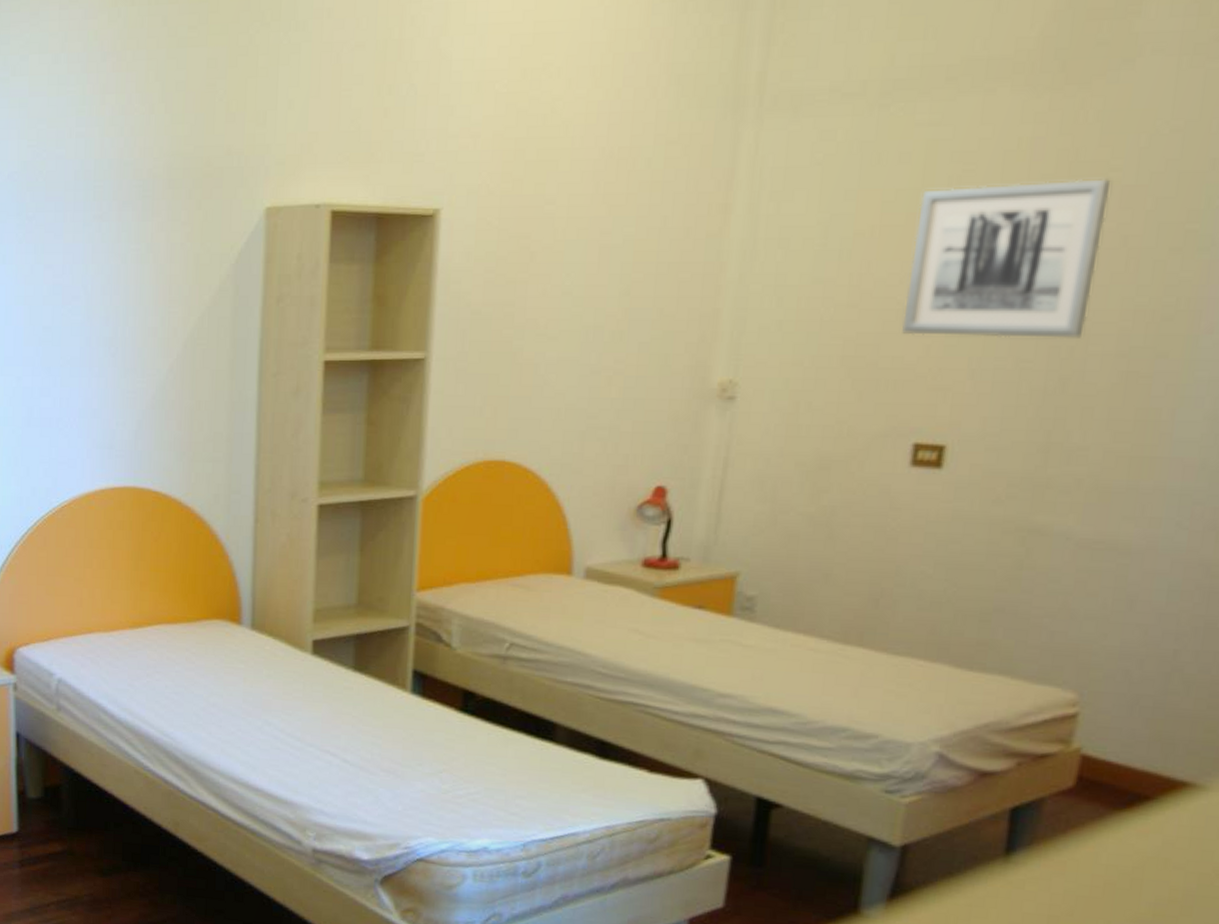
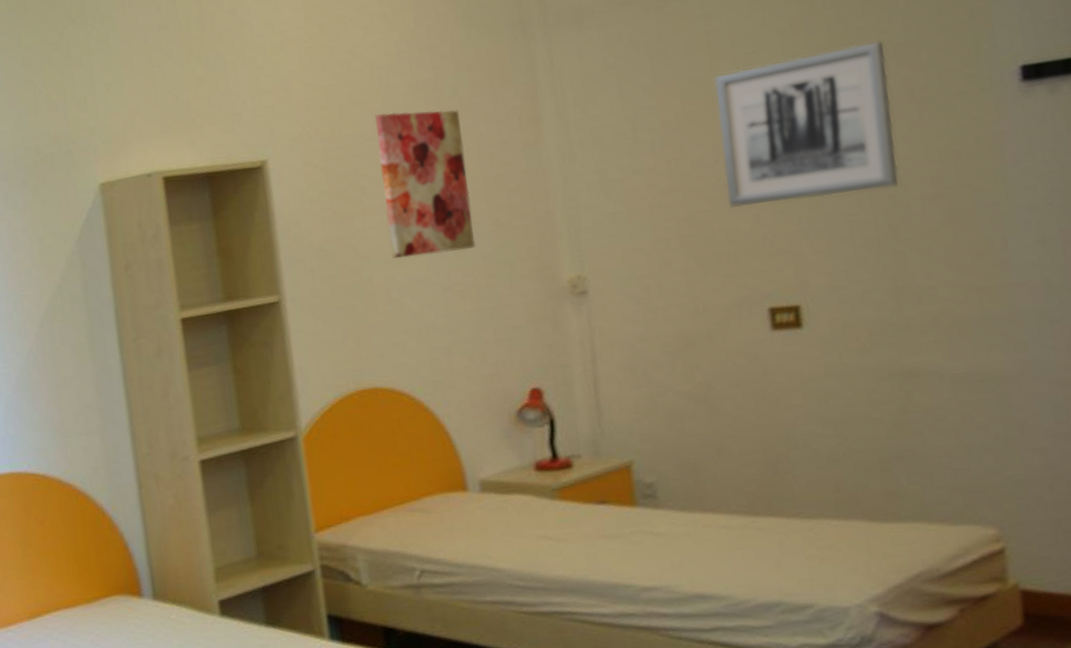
wall art: none [547,177,649,336] -> present [375,109,476,259]

